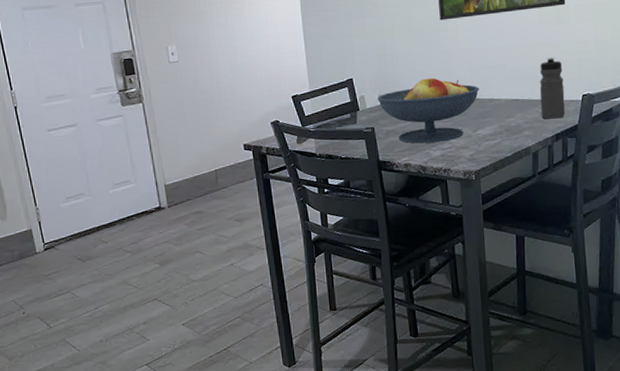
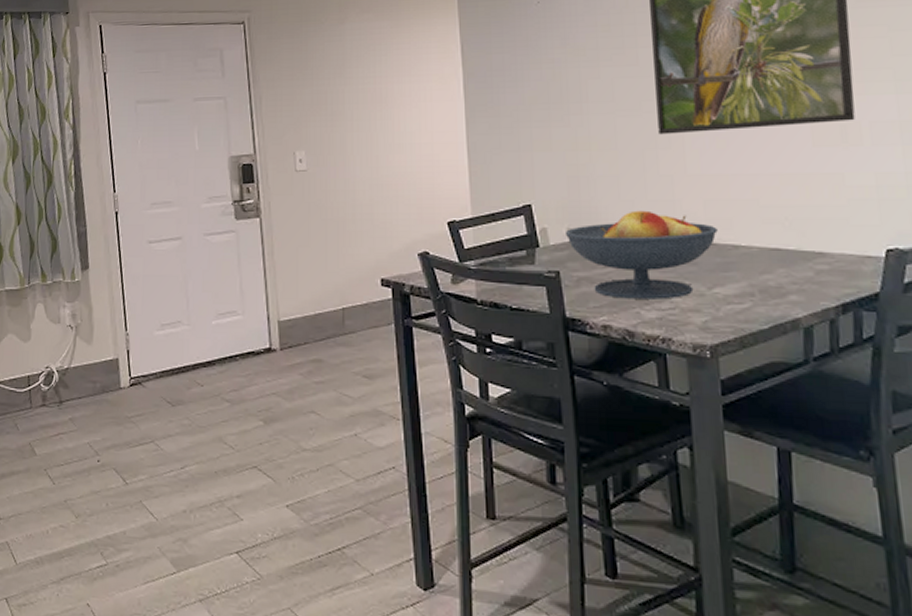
water bottle: present [540,57,565,119] -> none [814,192,857,281]

